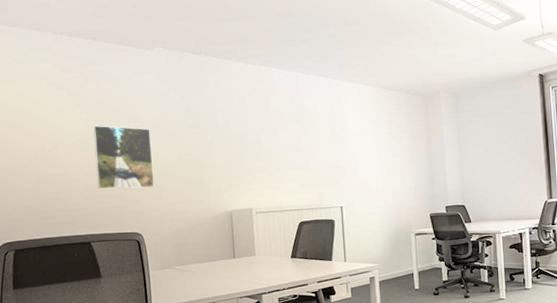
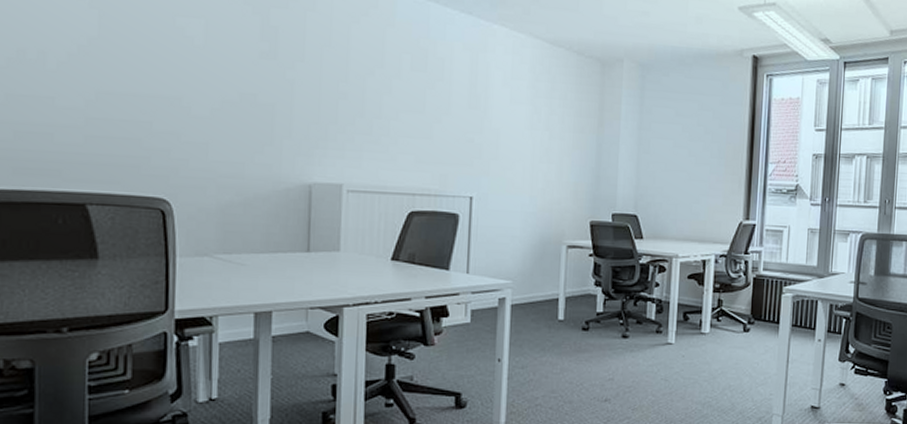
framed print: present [93,125,155,190] -> none [105,30,200,135]

